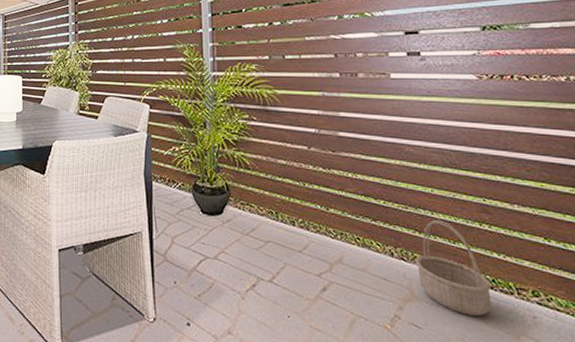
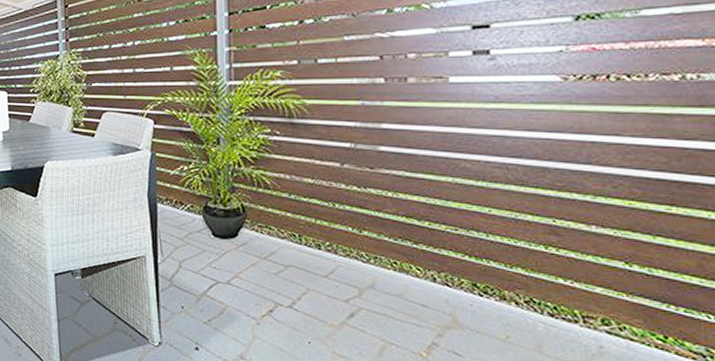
basket: present [415,219,492,316] -> none [461,242,552,345]

